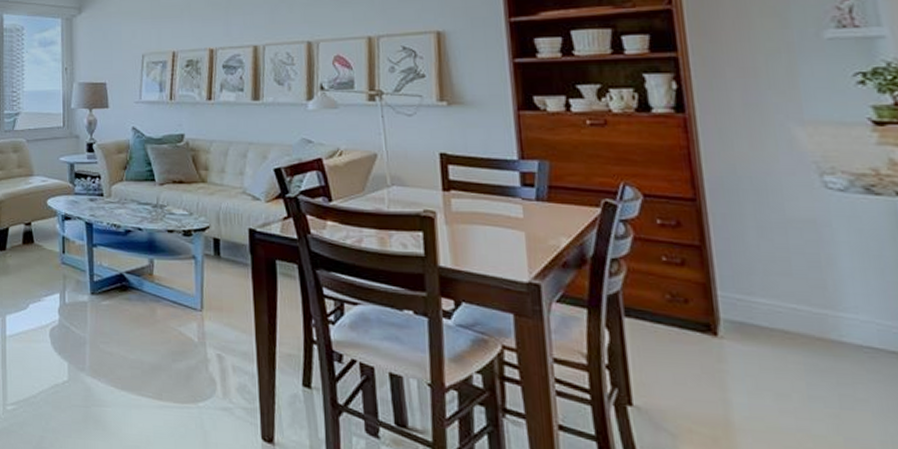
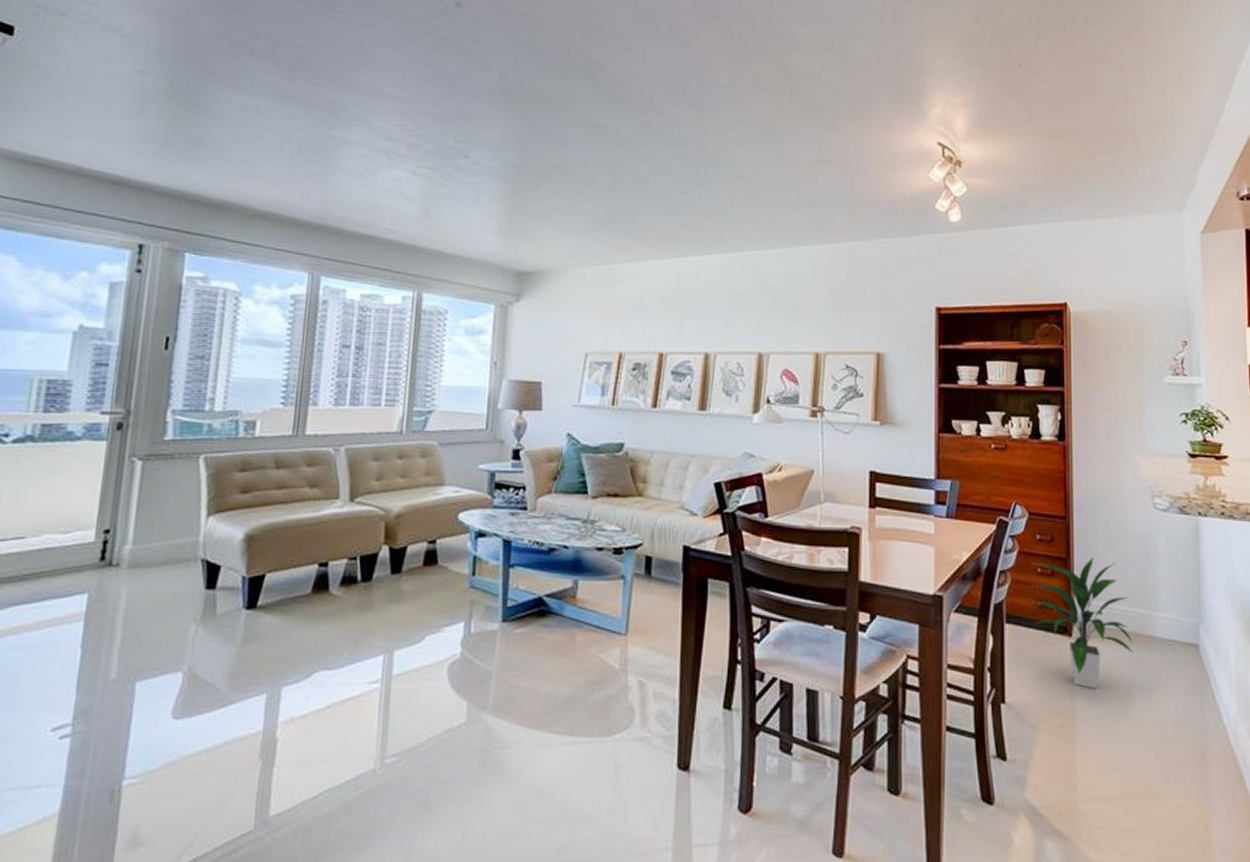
indoor plant: none [655,244,812,399] -> present [1032,556,1134,689]

